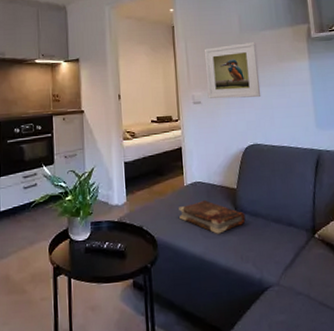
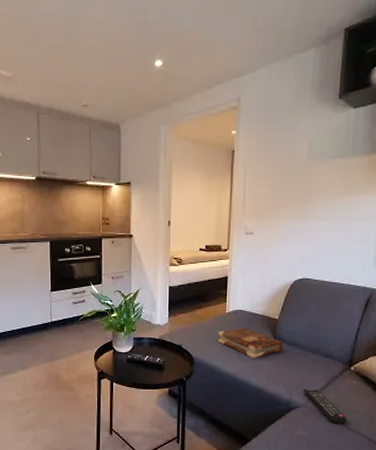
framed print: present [204,42,261,99] -> none [261,172,324,232]
remote control: none [272,263,323,302] -> present [303,388,347,424]

